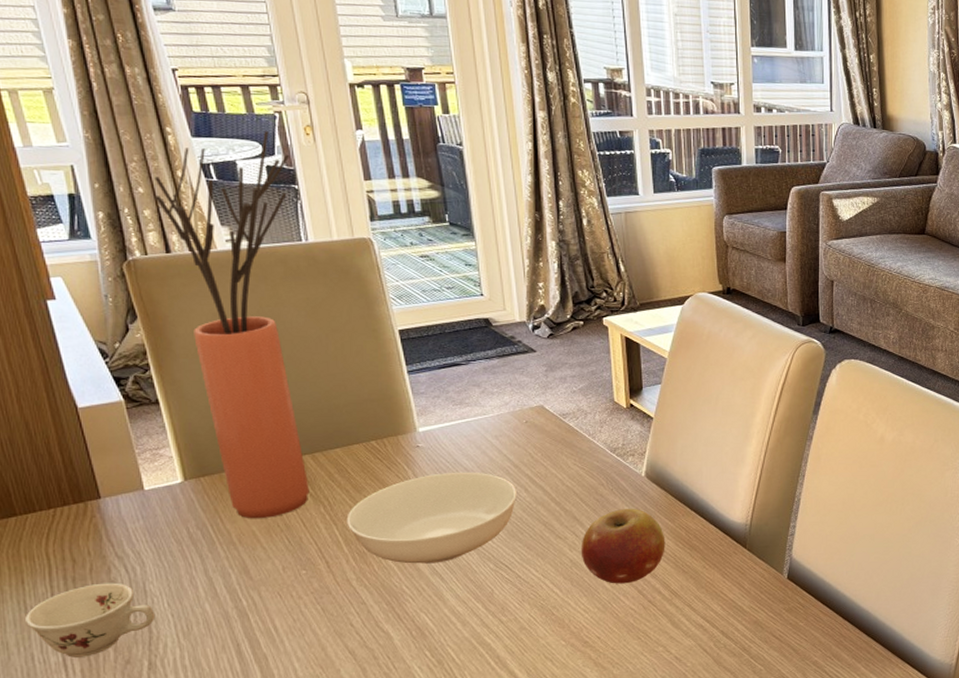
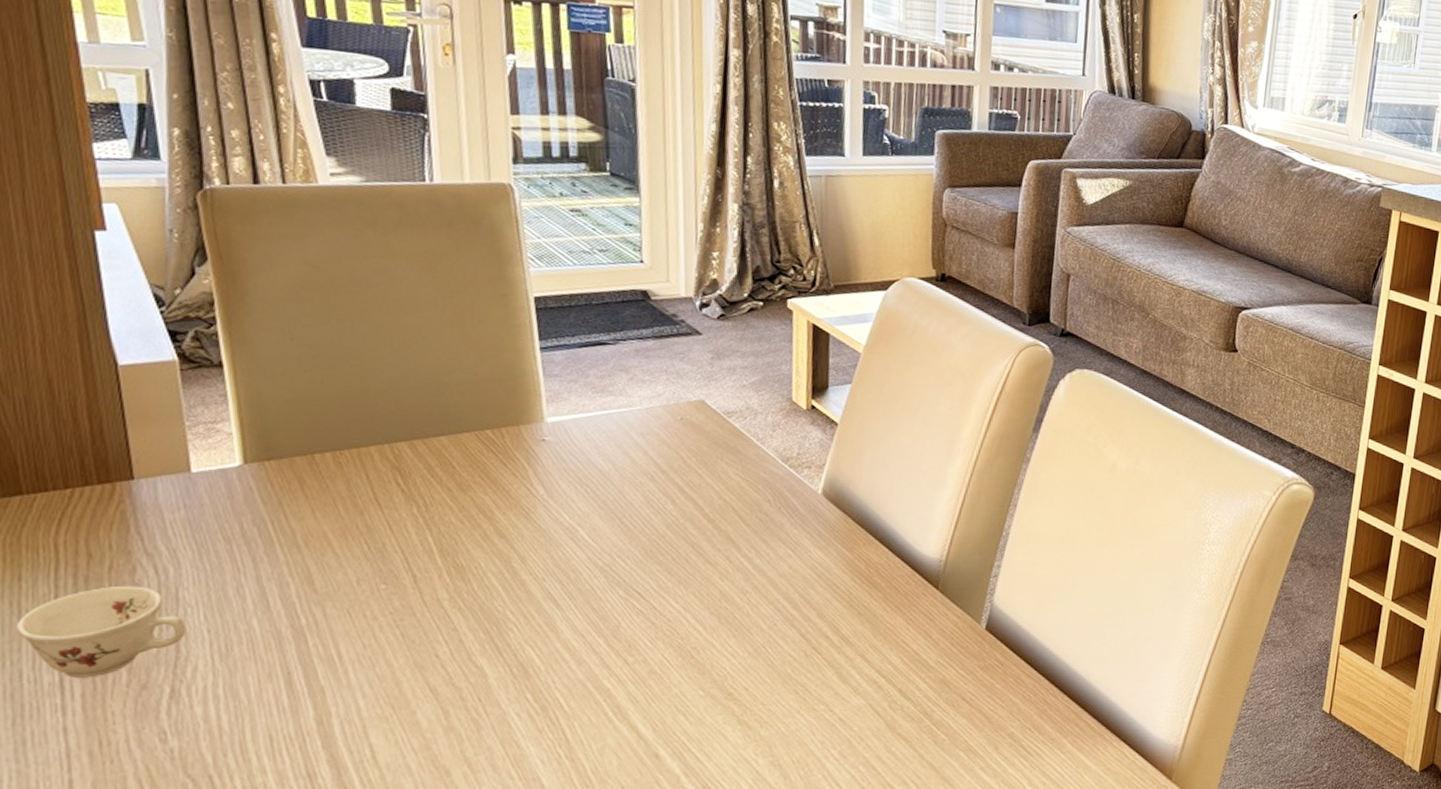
vase: present [154,131,310,519] -> none [246,46,420,517]
bowl: present [346,472,518,564] -> none [444,474,663,586]
fruit: present [581,509,665,584] -> none [733,532,840,624]

